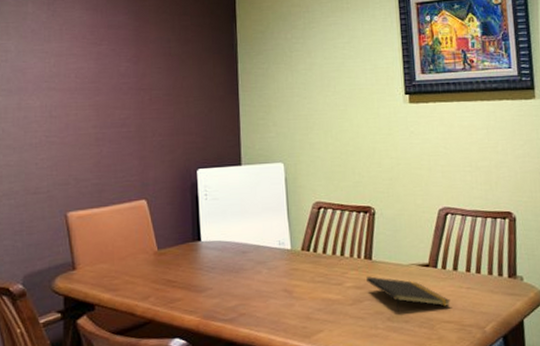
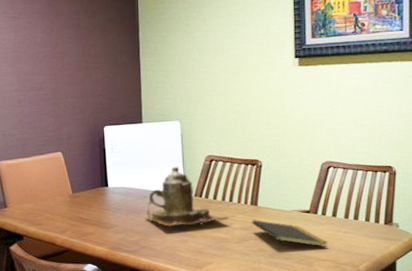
teapot: none [245,215,341,288] -> present [146,166,229,227]

